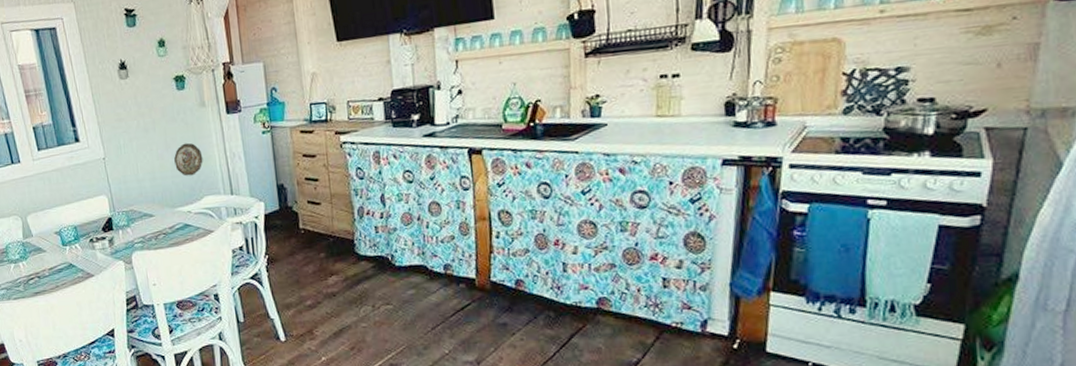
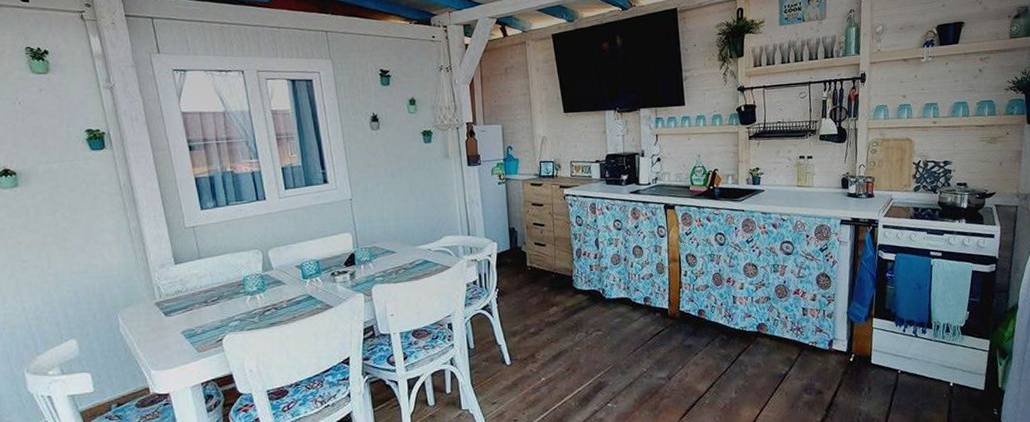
decorative plate: present [174,142,203,176] -> none [418,189,445,218]

